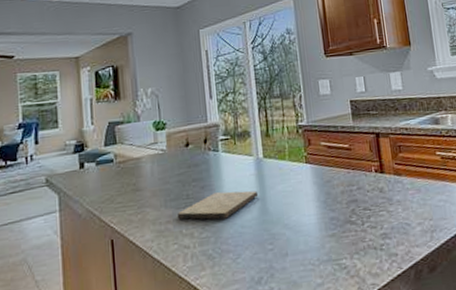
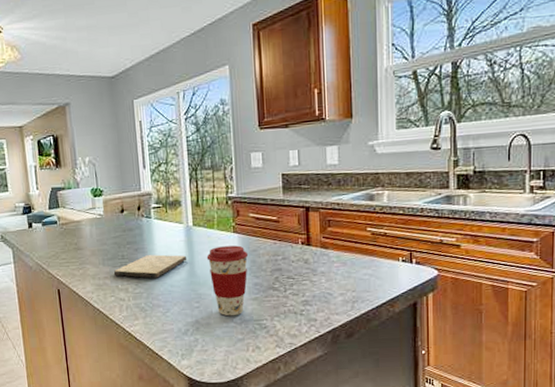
coffee cup: none [279,176,323,258] -> present [206,245,249,316]

